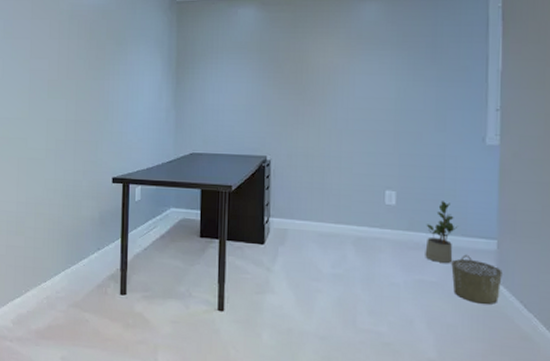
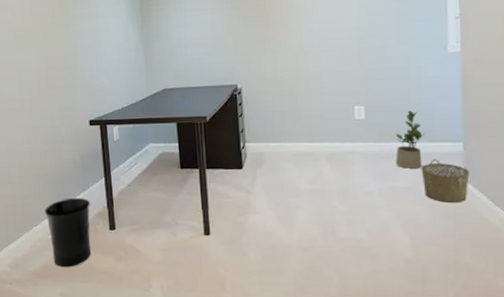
waste bin: none [56,256,104,329] -> present [45,197,91,267]

